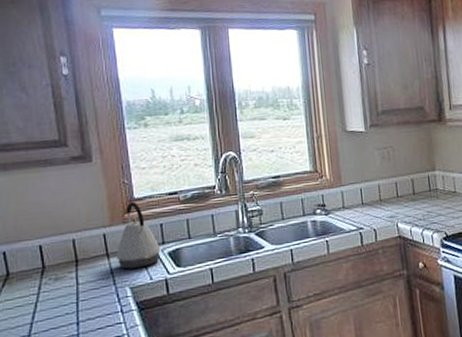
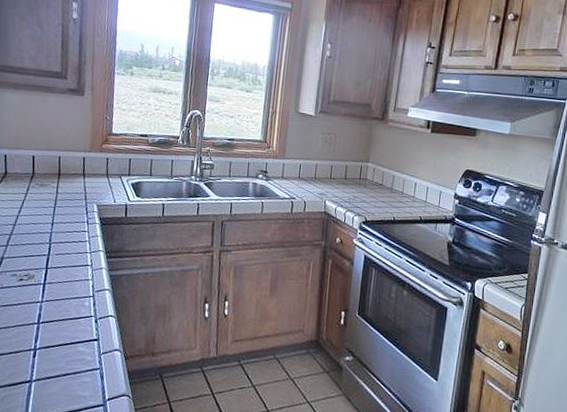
kettle: present [116,201,161,269] -> none [90,135,127,191]

